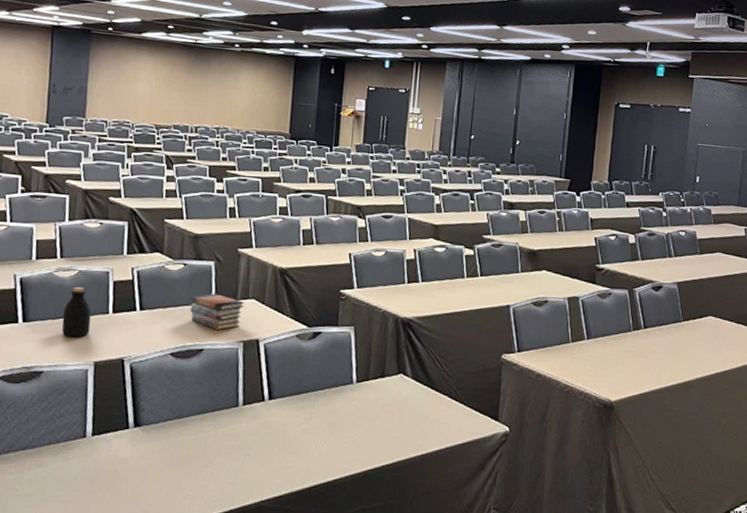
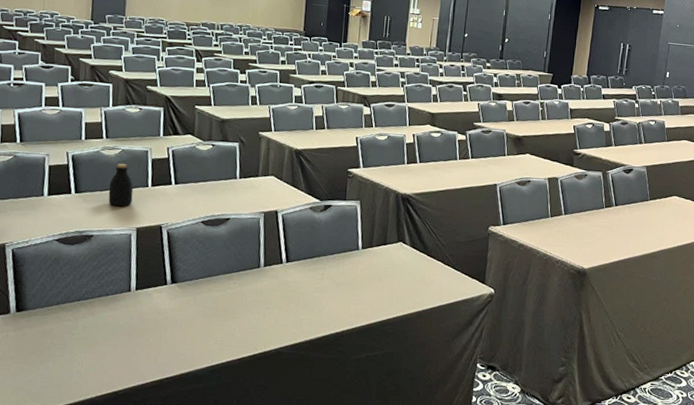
book stack: present [190,293,244,330] -> none [218,171,265,202]

